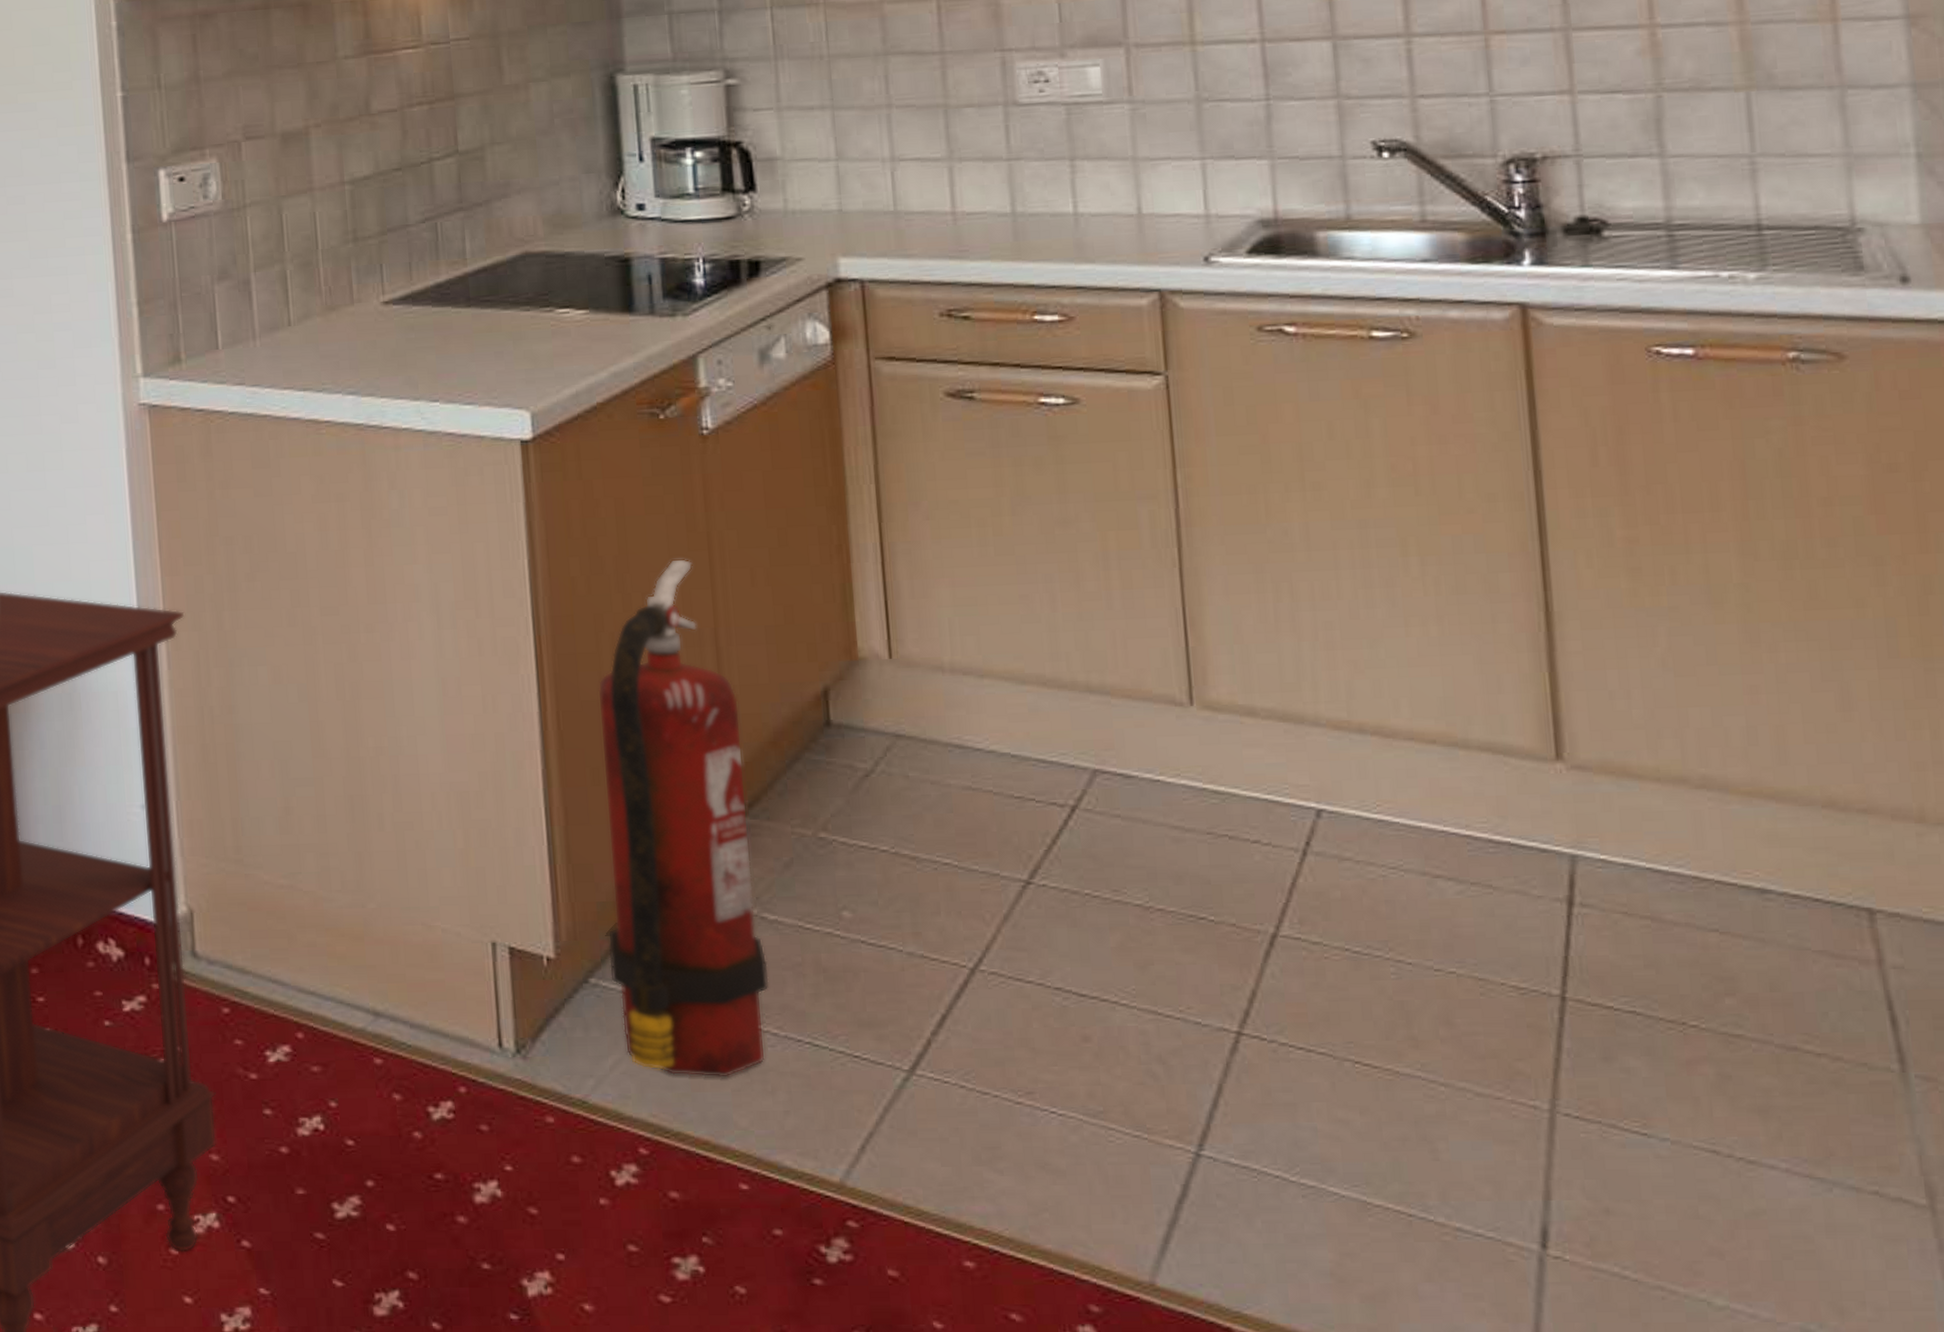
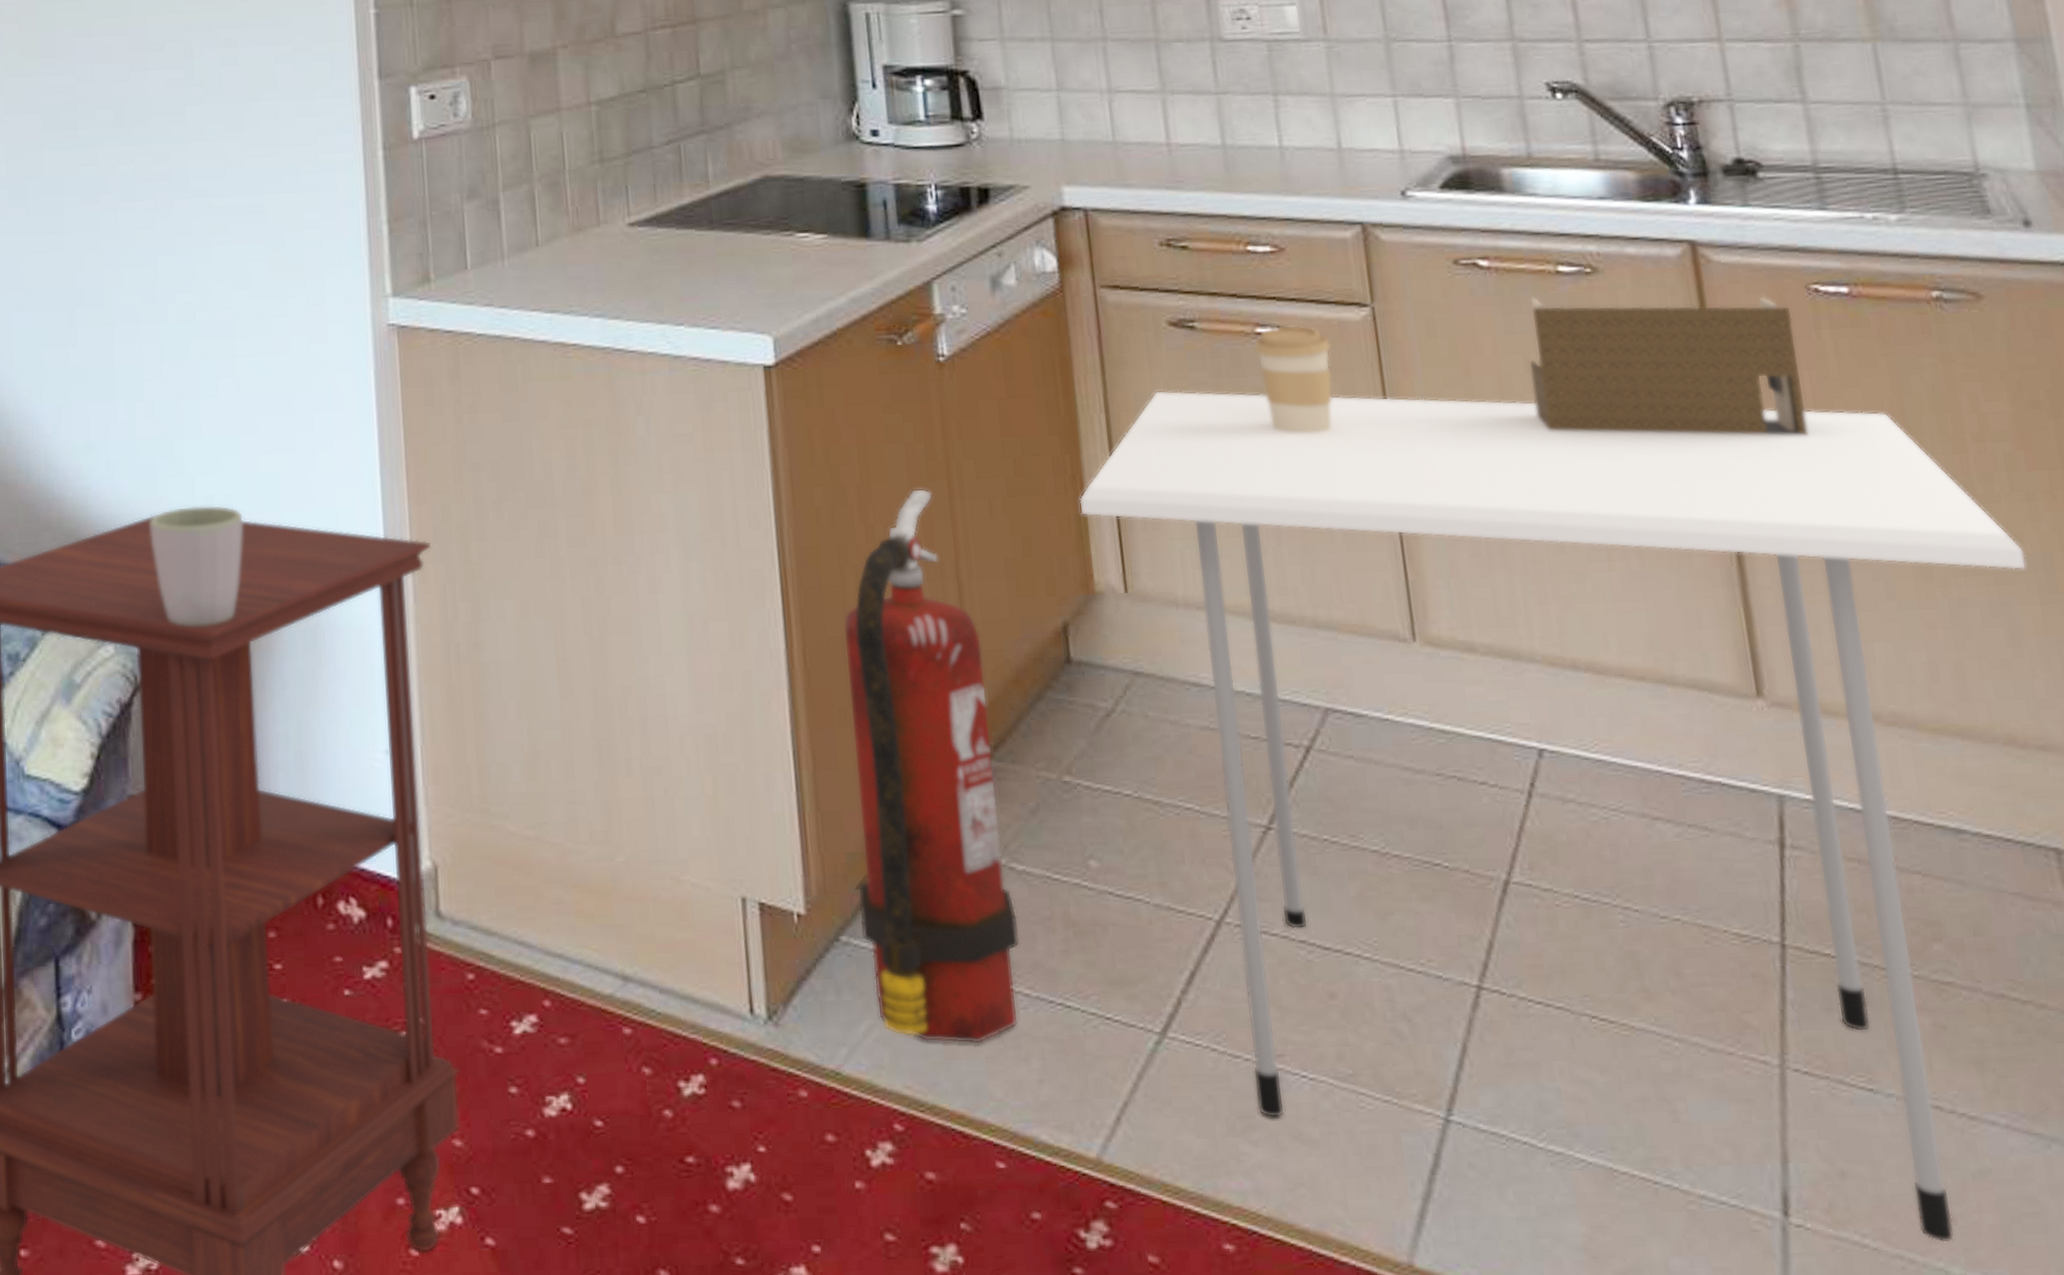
dining table: none [845,461,1867,1276] -> present [1079,390,2027,1243]
coffee cup: none [1035,394,1120,503] -> present [1253,324,1333,434]
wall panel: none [1332,359,1636,502] -> present [1528,296,1809,436]

